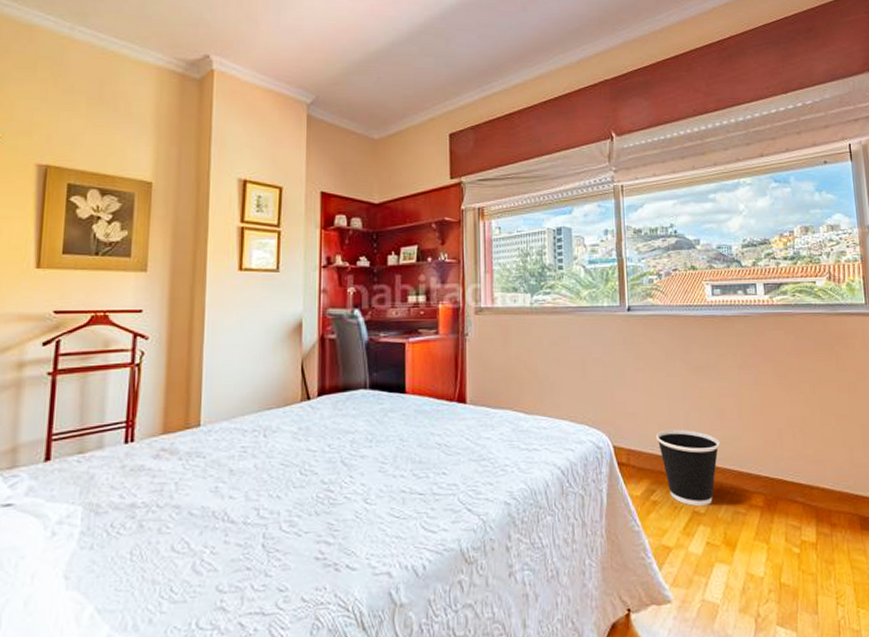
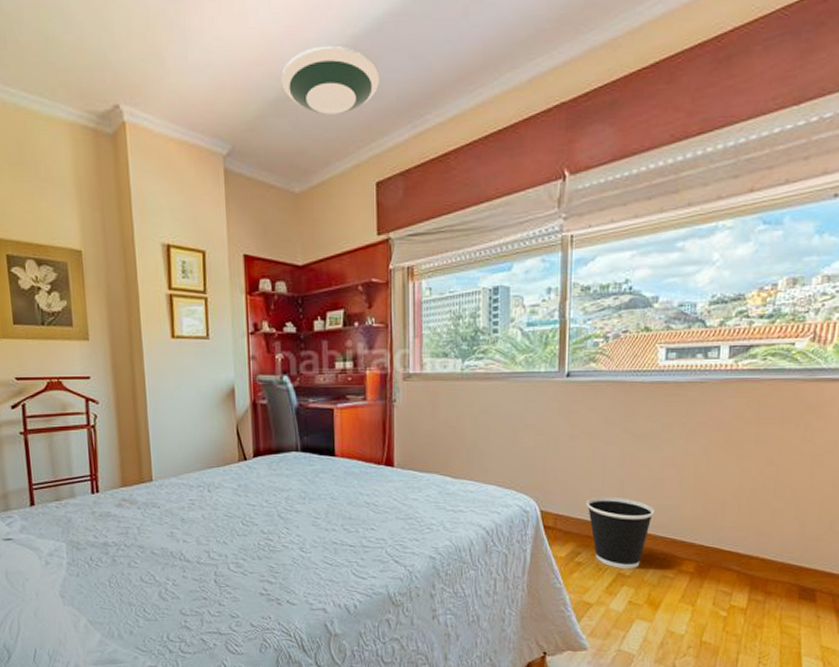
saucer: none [365,22,453,76] -> present [281,45,380,115]

